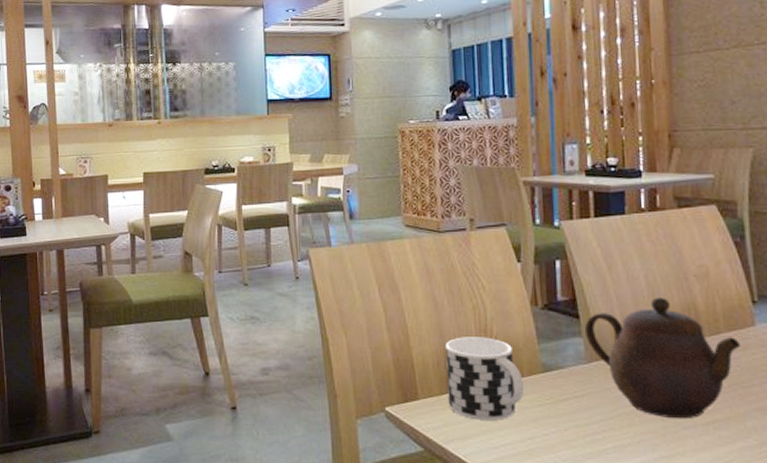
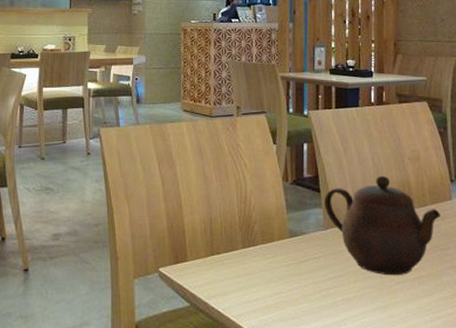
cup: present [445,337,525,420] -> none [212,207,275,279]

